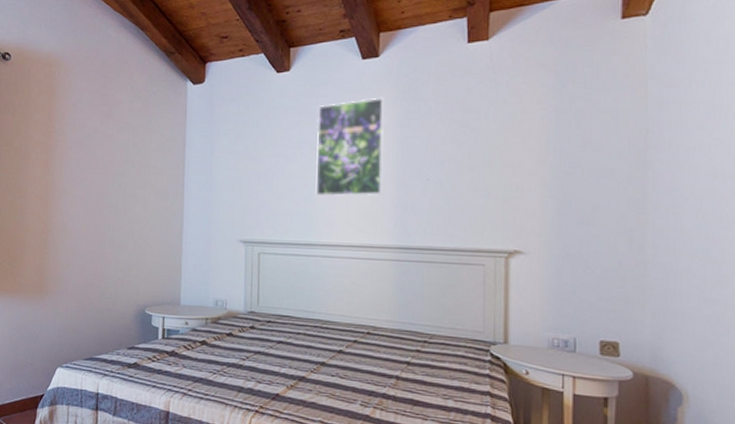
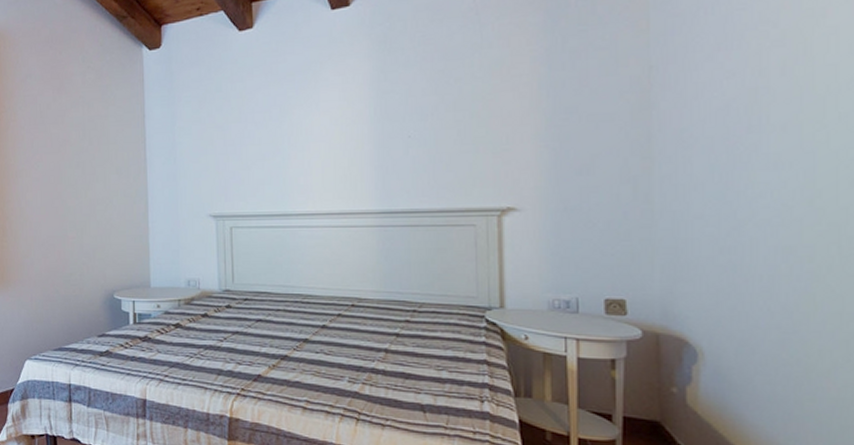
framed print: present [315,97,385,197] -> none [285,50,361,163]

